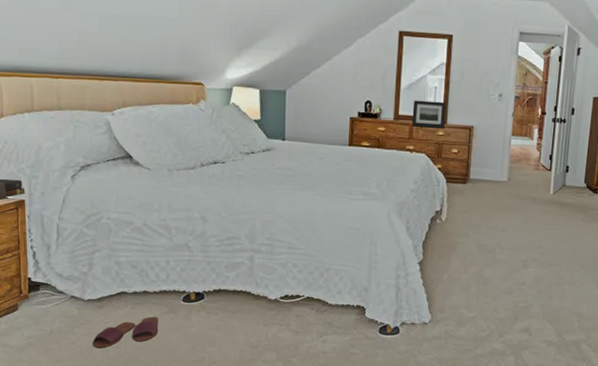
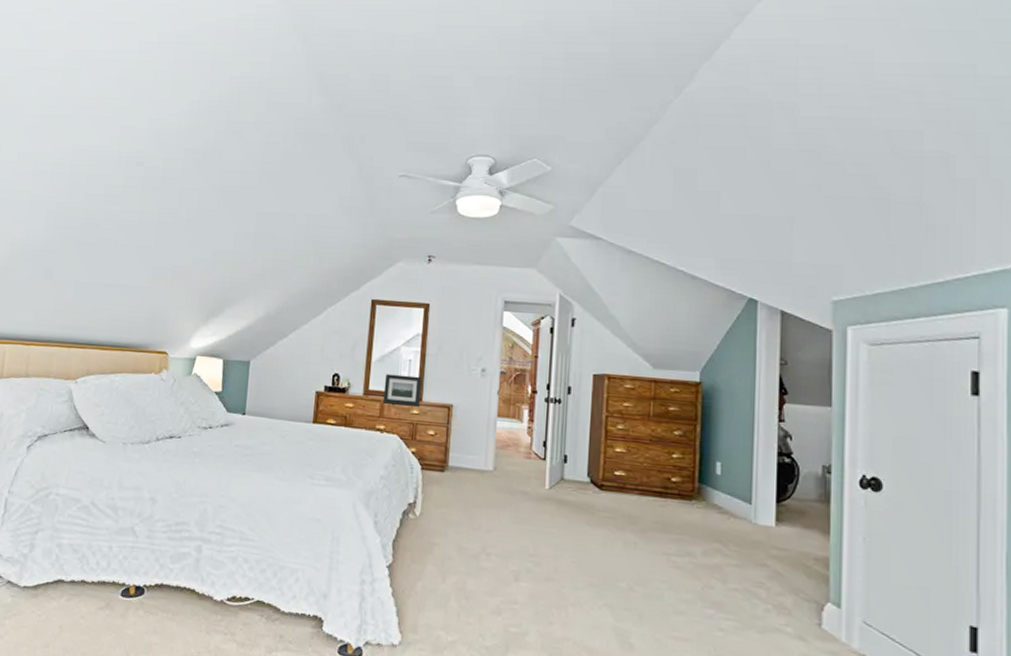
slippers: present [92,316,159,349] -> none [20,611,93,647]

